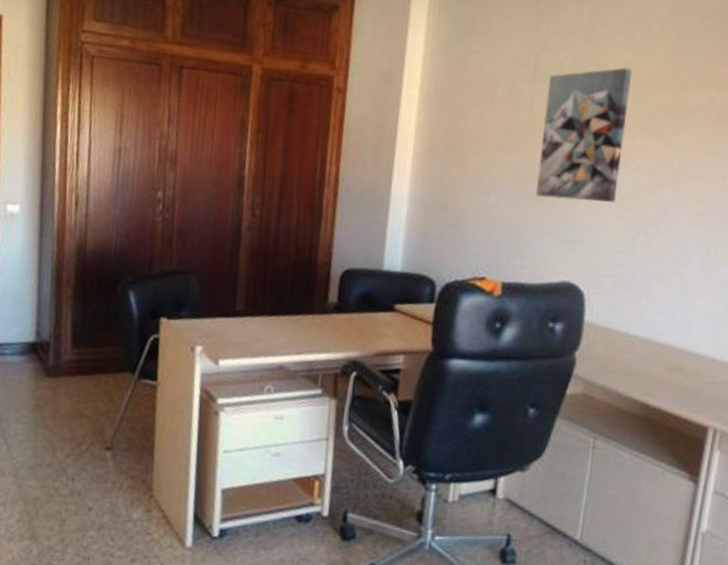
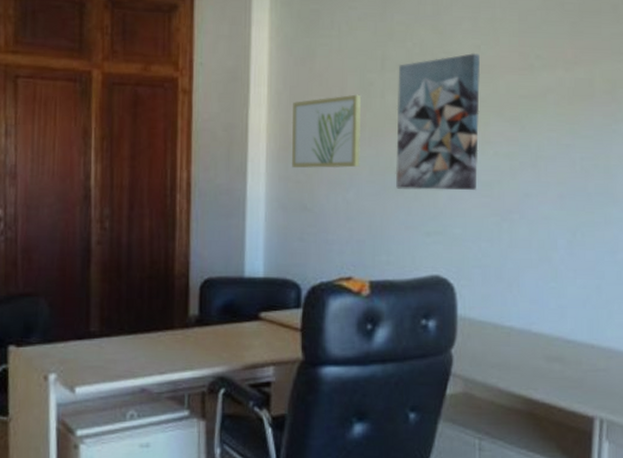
wall art: none [437,102,510,173] -> present [291,94,362,169]

